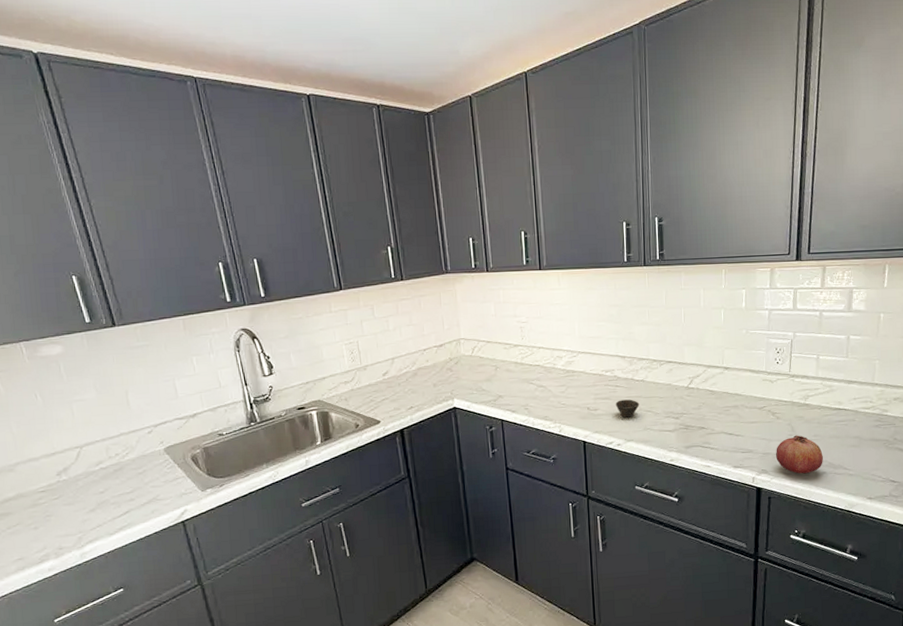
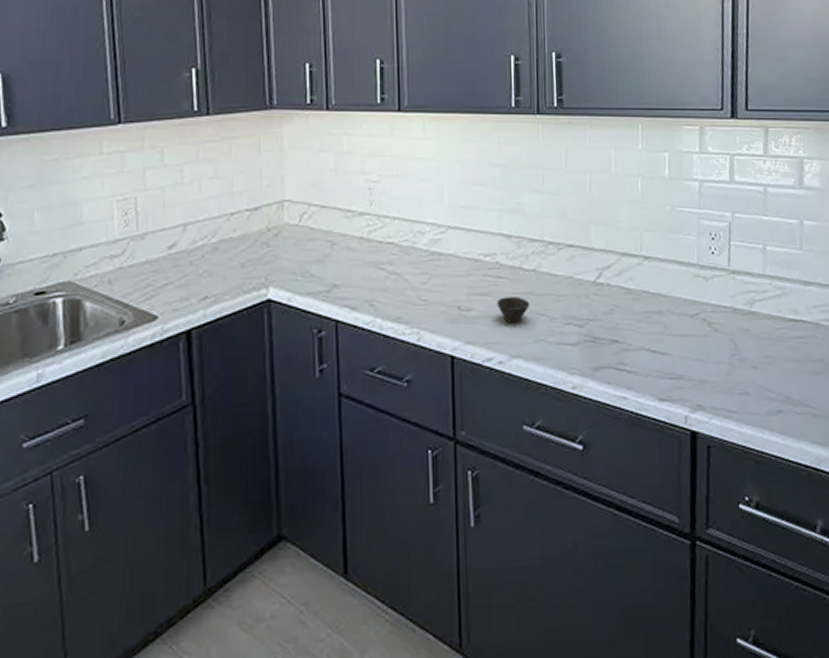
fruit: present [776,435,823,474] -> none [715,355,778,413]

